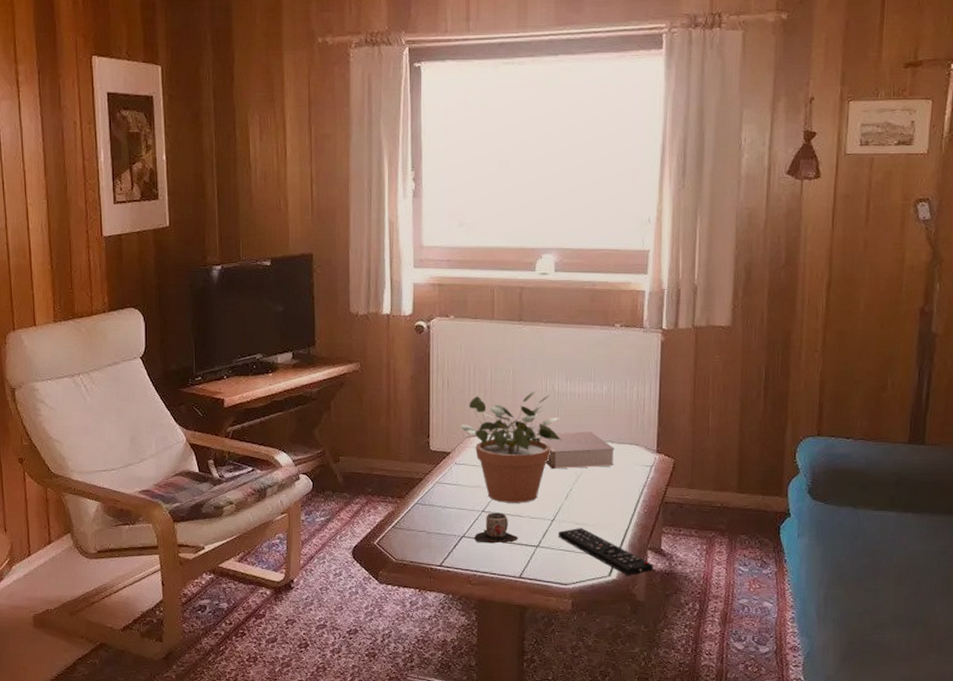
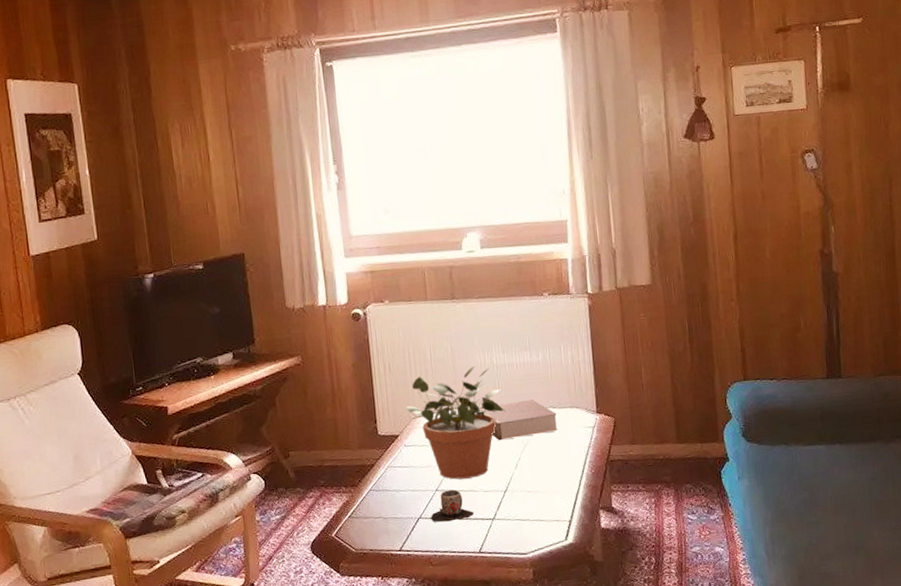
remote control: present [558,528,653,575] -> none [511,495,607,538]

